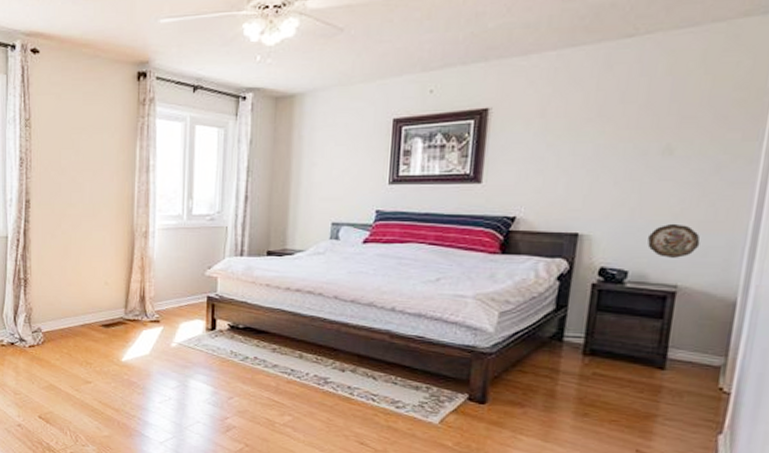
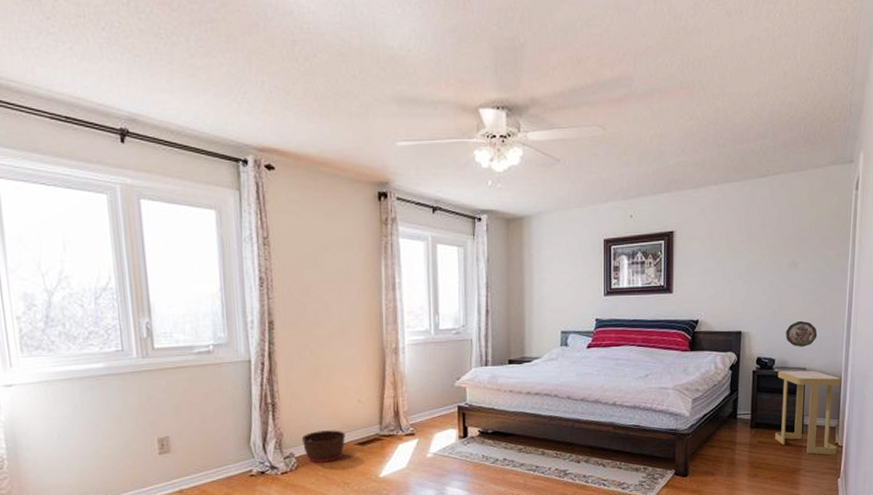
basket: none [49,309,90,341] -> present [301,430,345,463]
side table: none [620,286,737,403] -> present [775,370,842,455]

